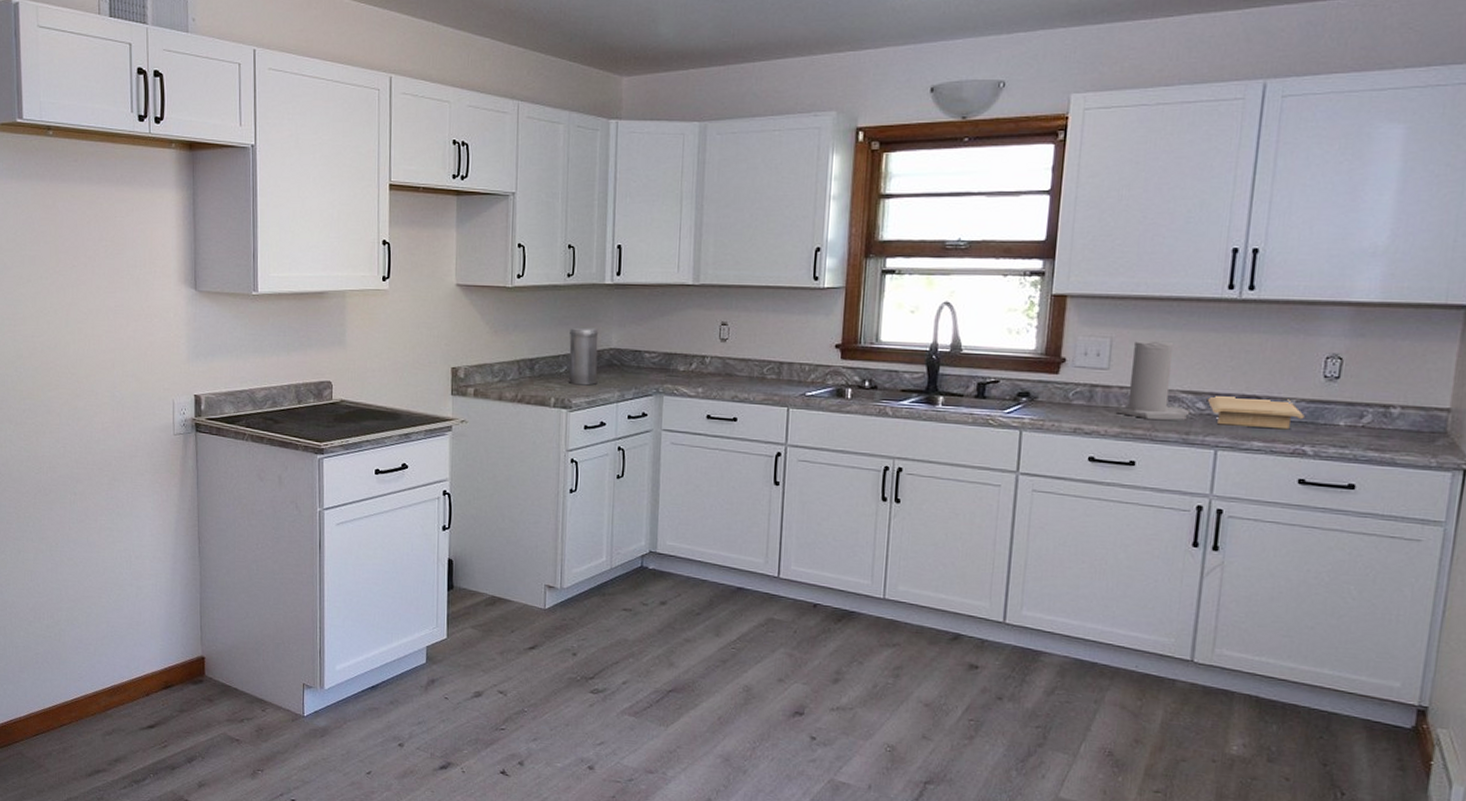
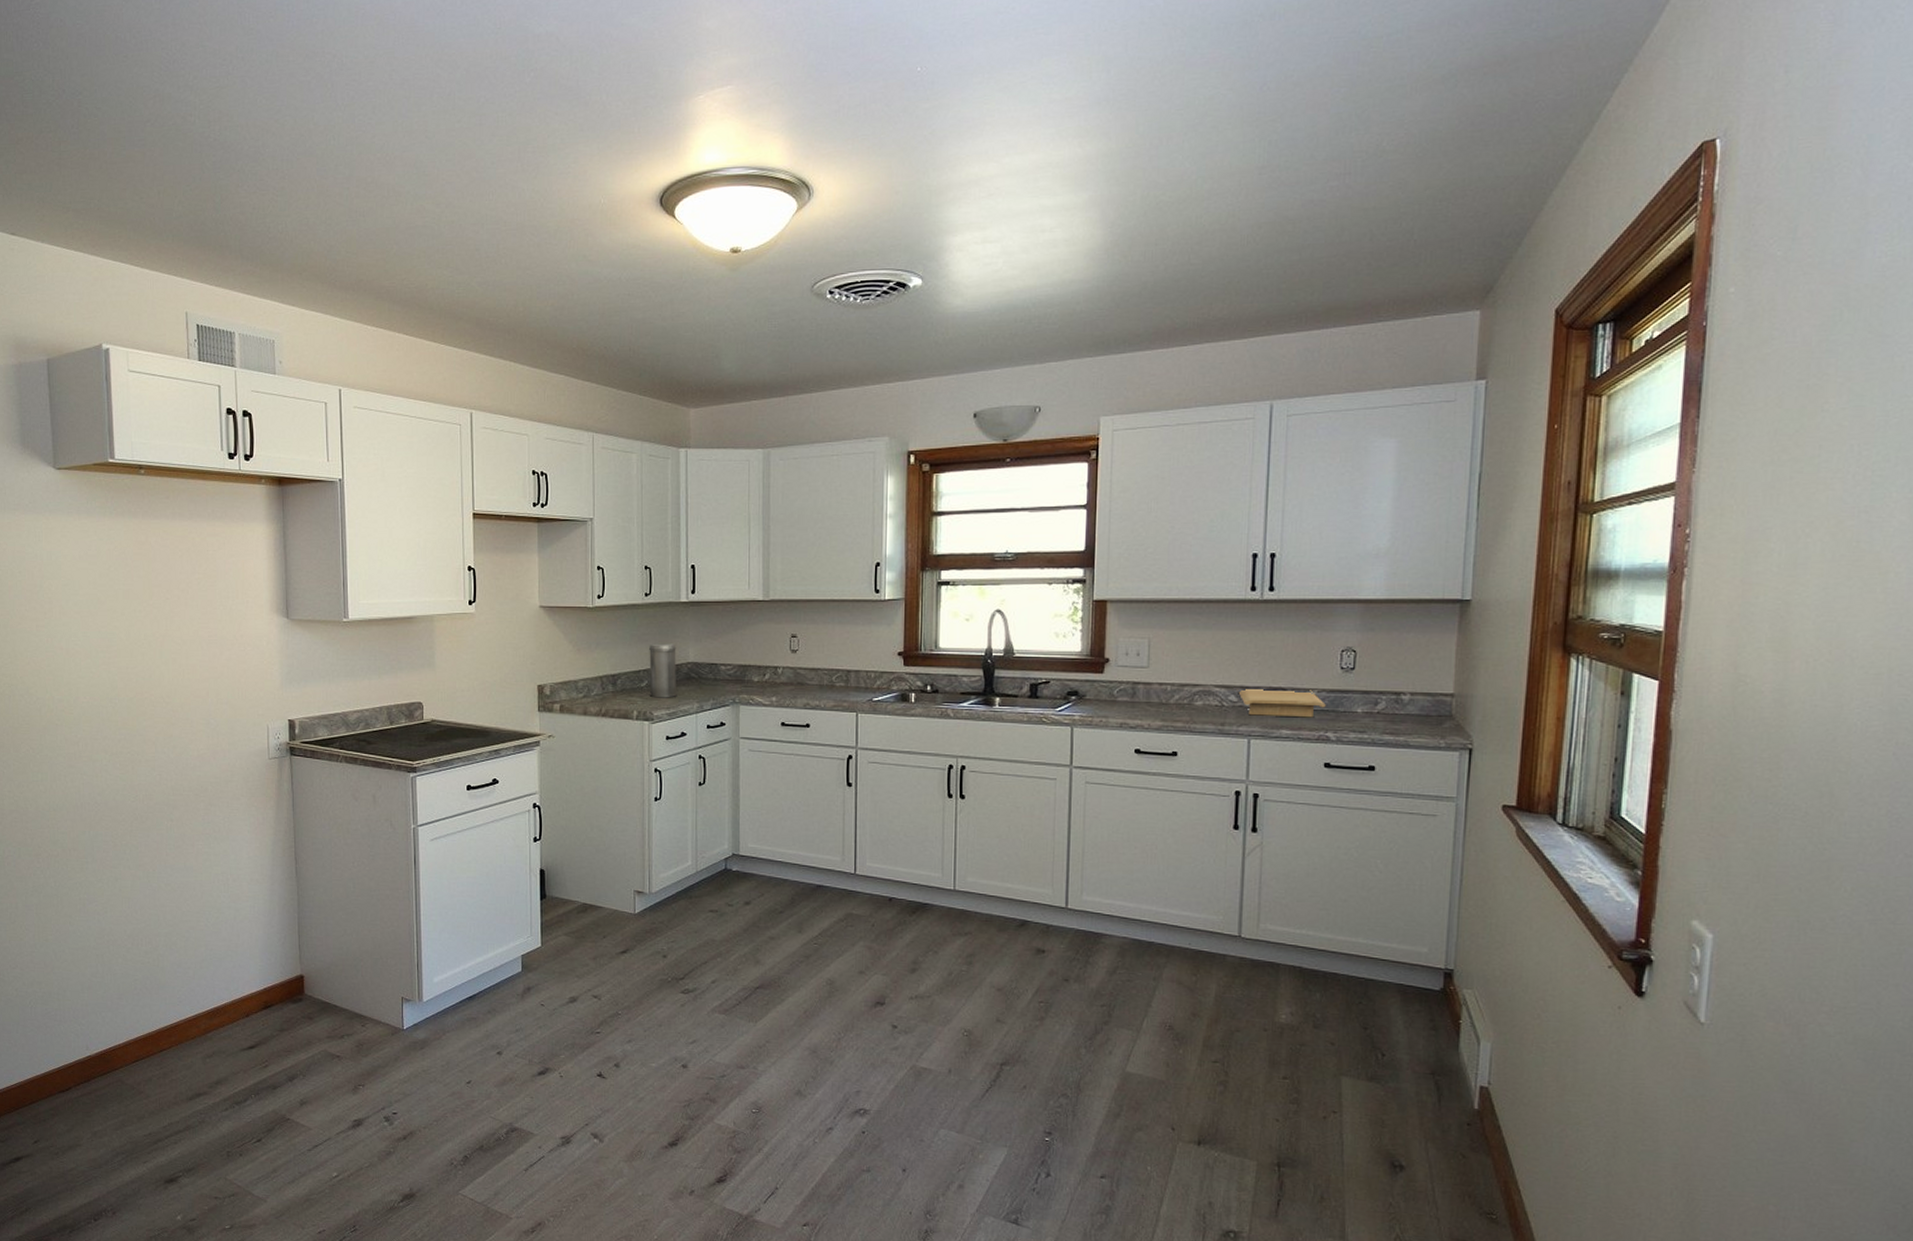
paper towel: present [1115,340,1190,421] -> none [1157,640,1224,713]

